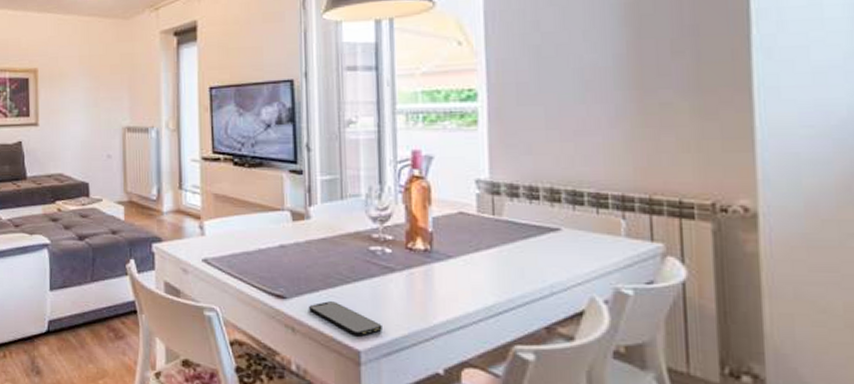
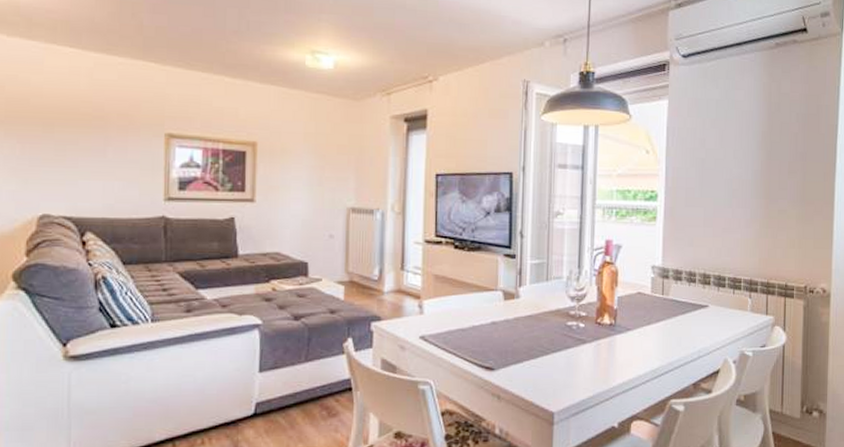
smartphone: present [309,301,382,337] -> none [514,371,573,400]

